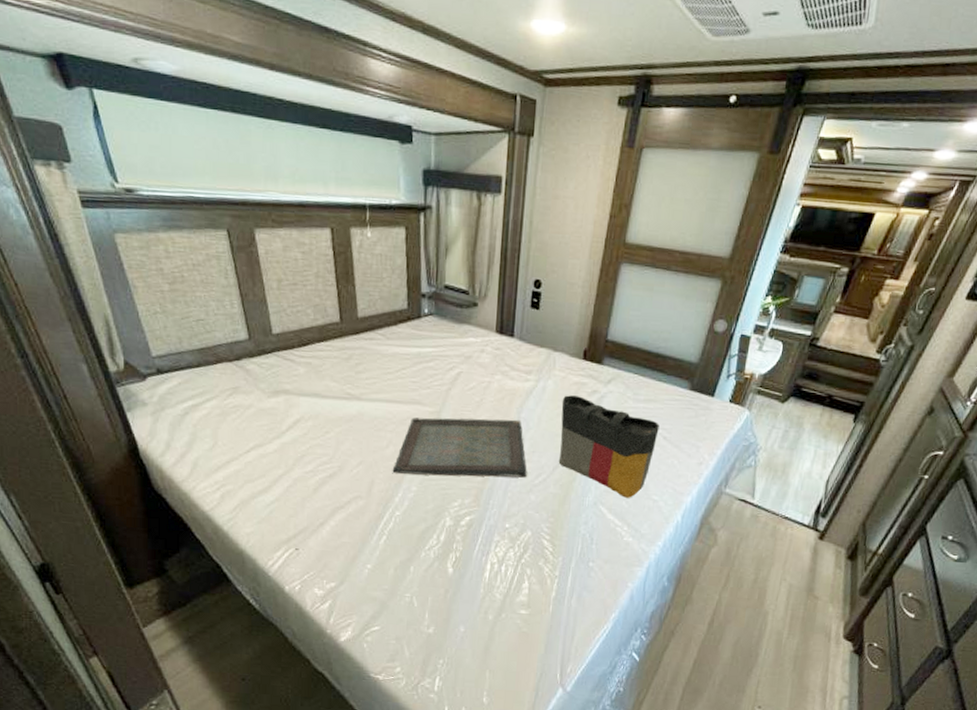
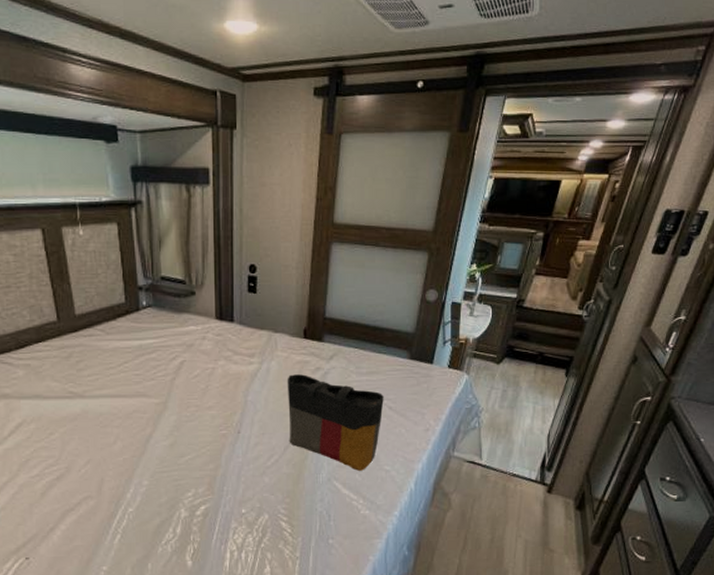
serving tray: present [392,417,527,478] -> none [121,403,259,469]

